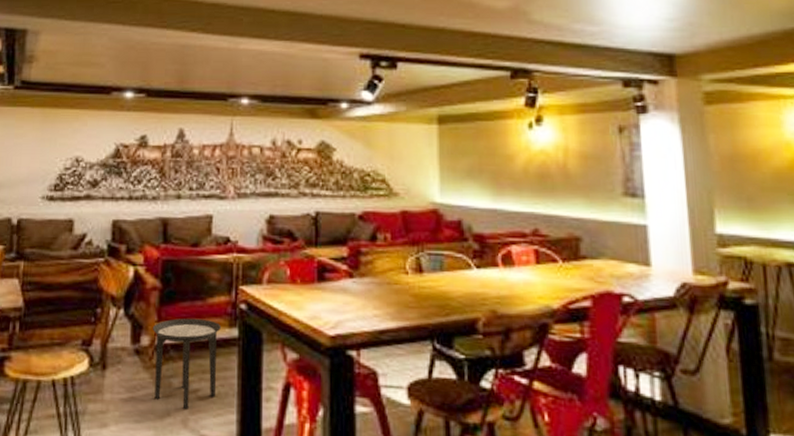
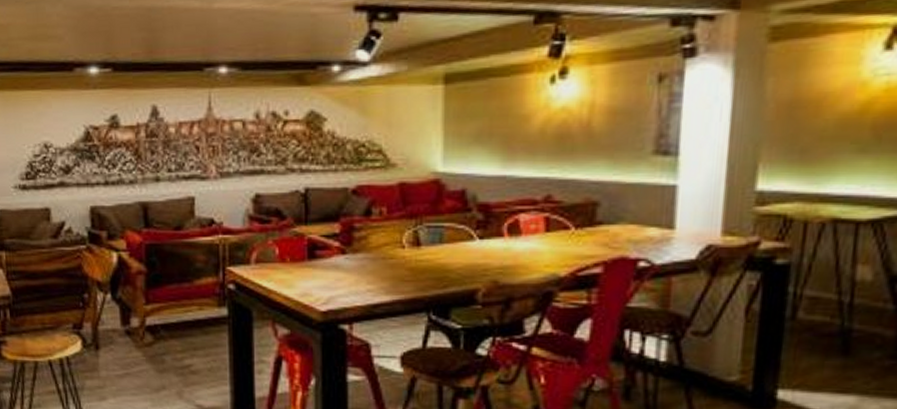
side table: present [152,318,221,409] -> none [141,299,210,383]

